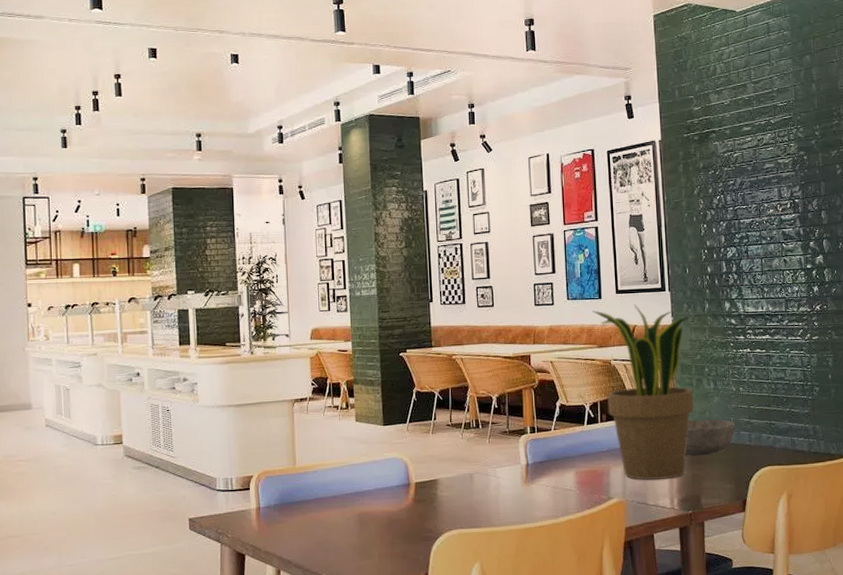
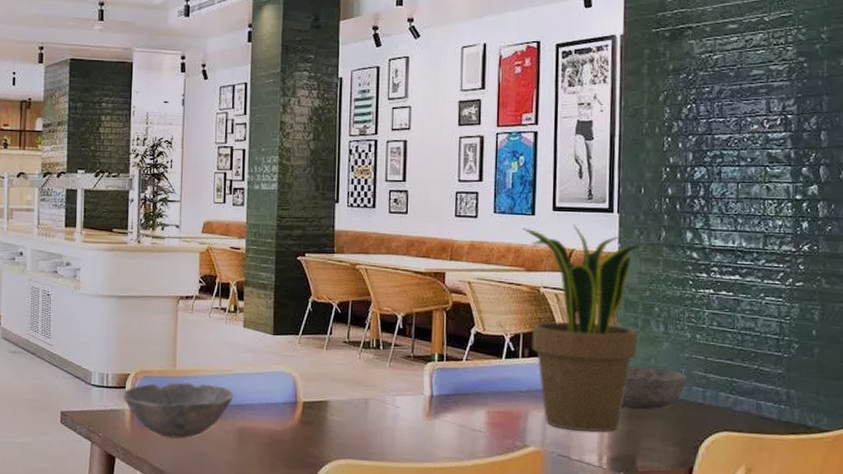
bowl: none [247,477,352,531] -> present [122,382,234,439]

